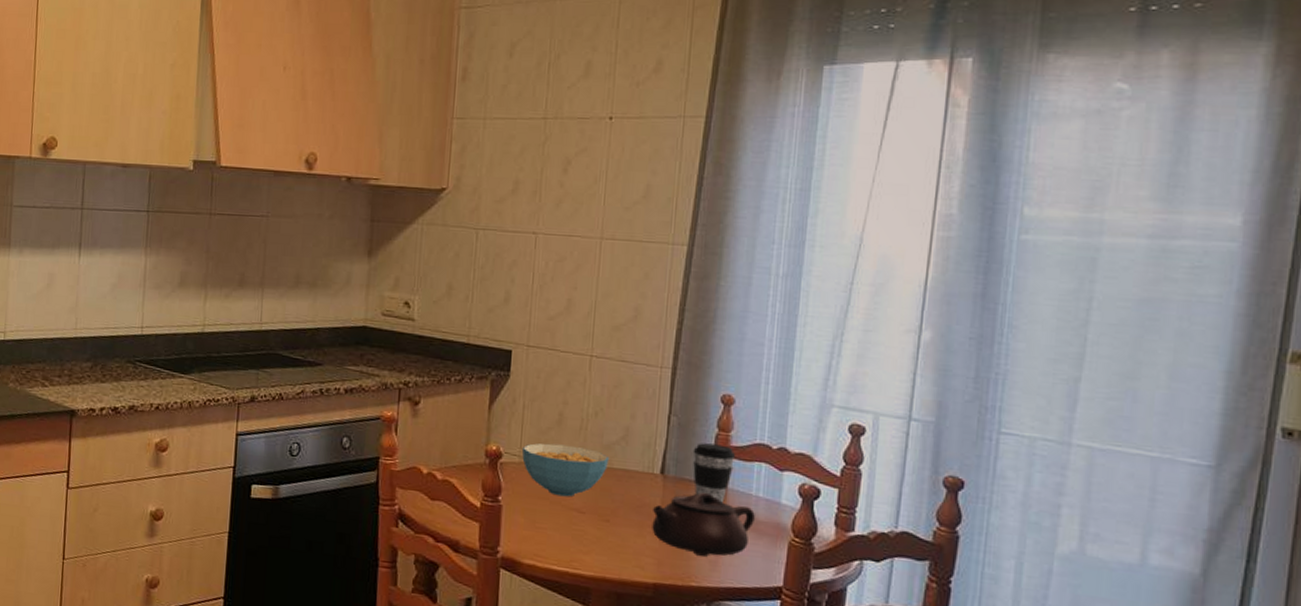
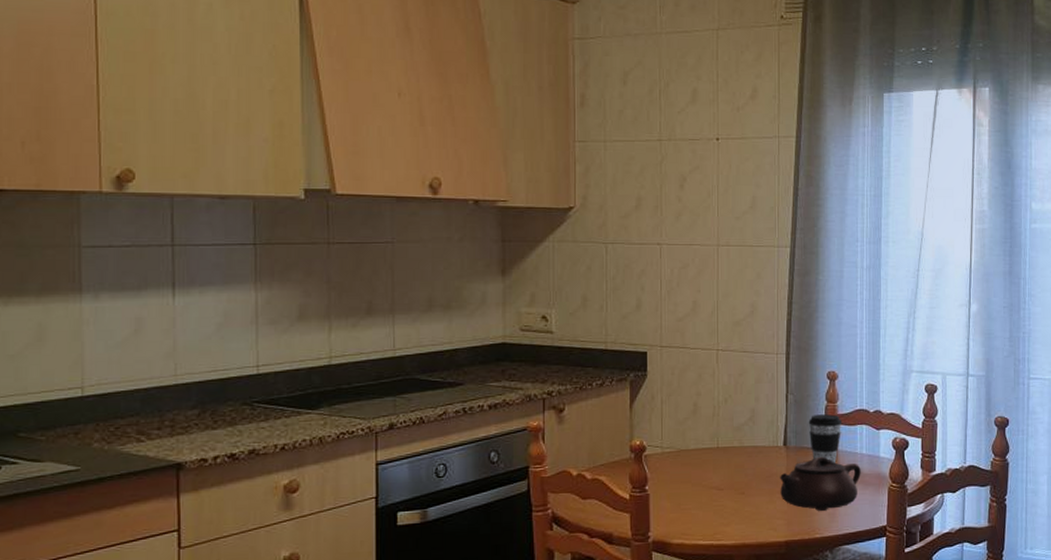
cereal bowl: present [521,443,610,497] -> none [663,431,740,478]

